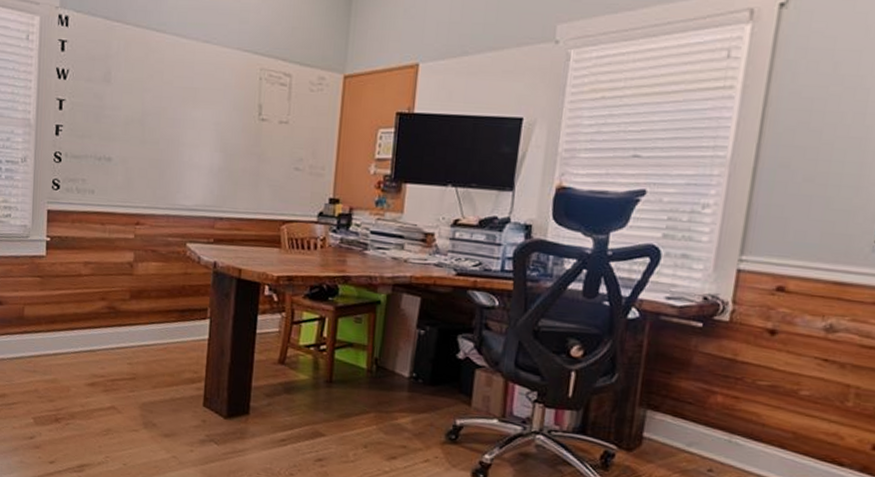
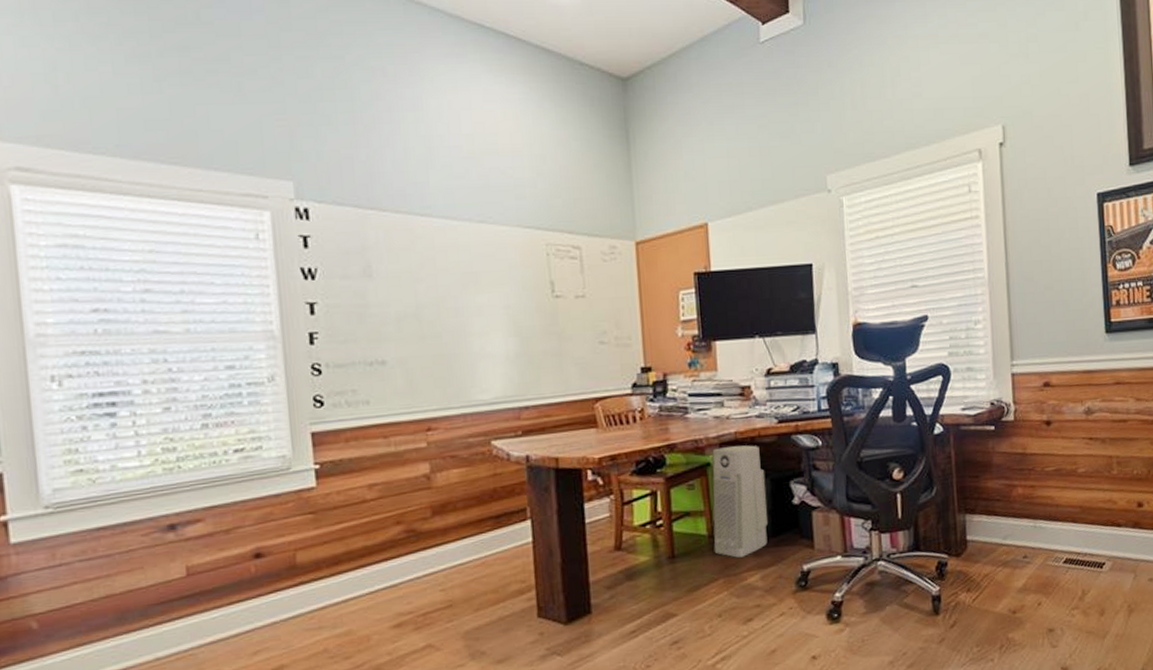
air purifier: none [370,288,434,398] -> present [712,445,768,558]

